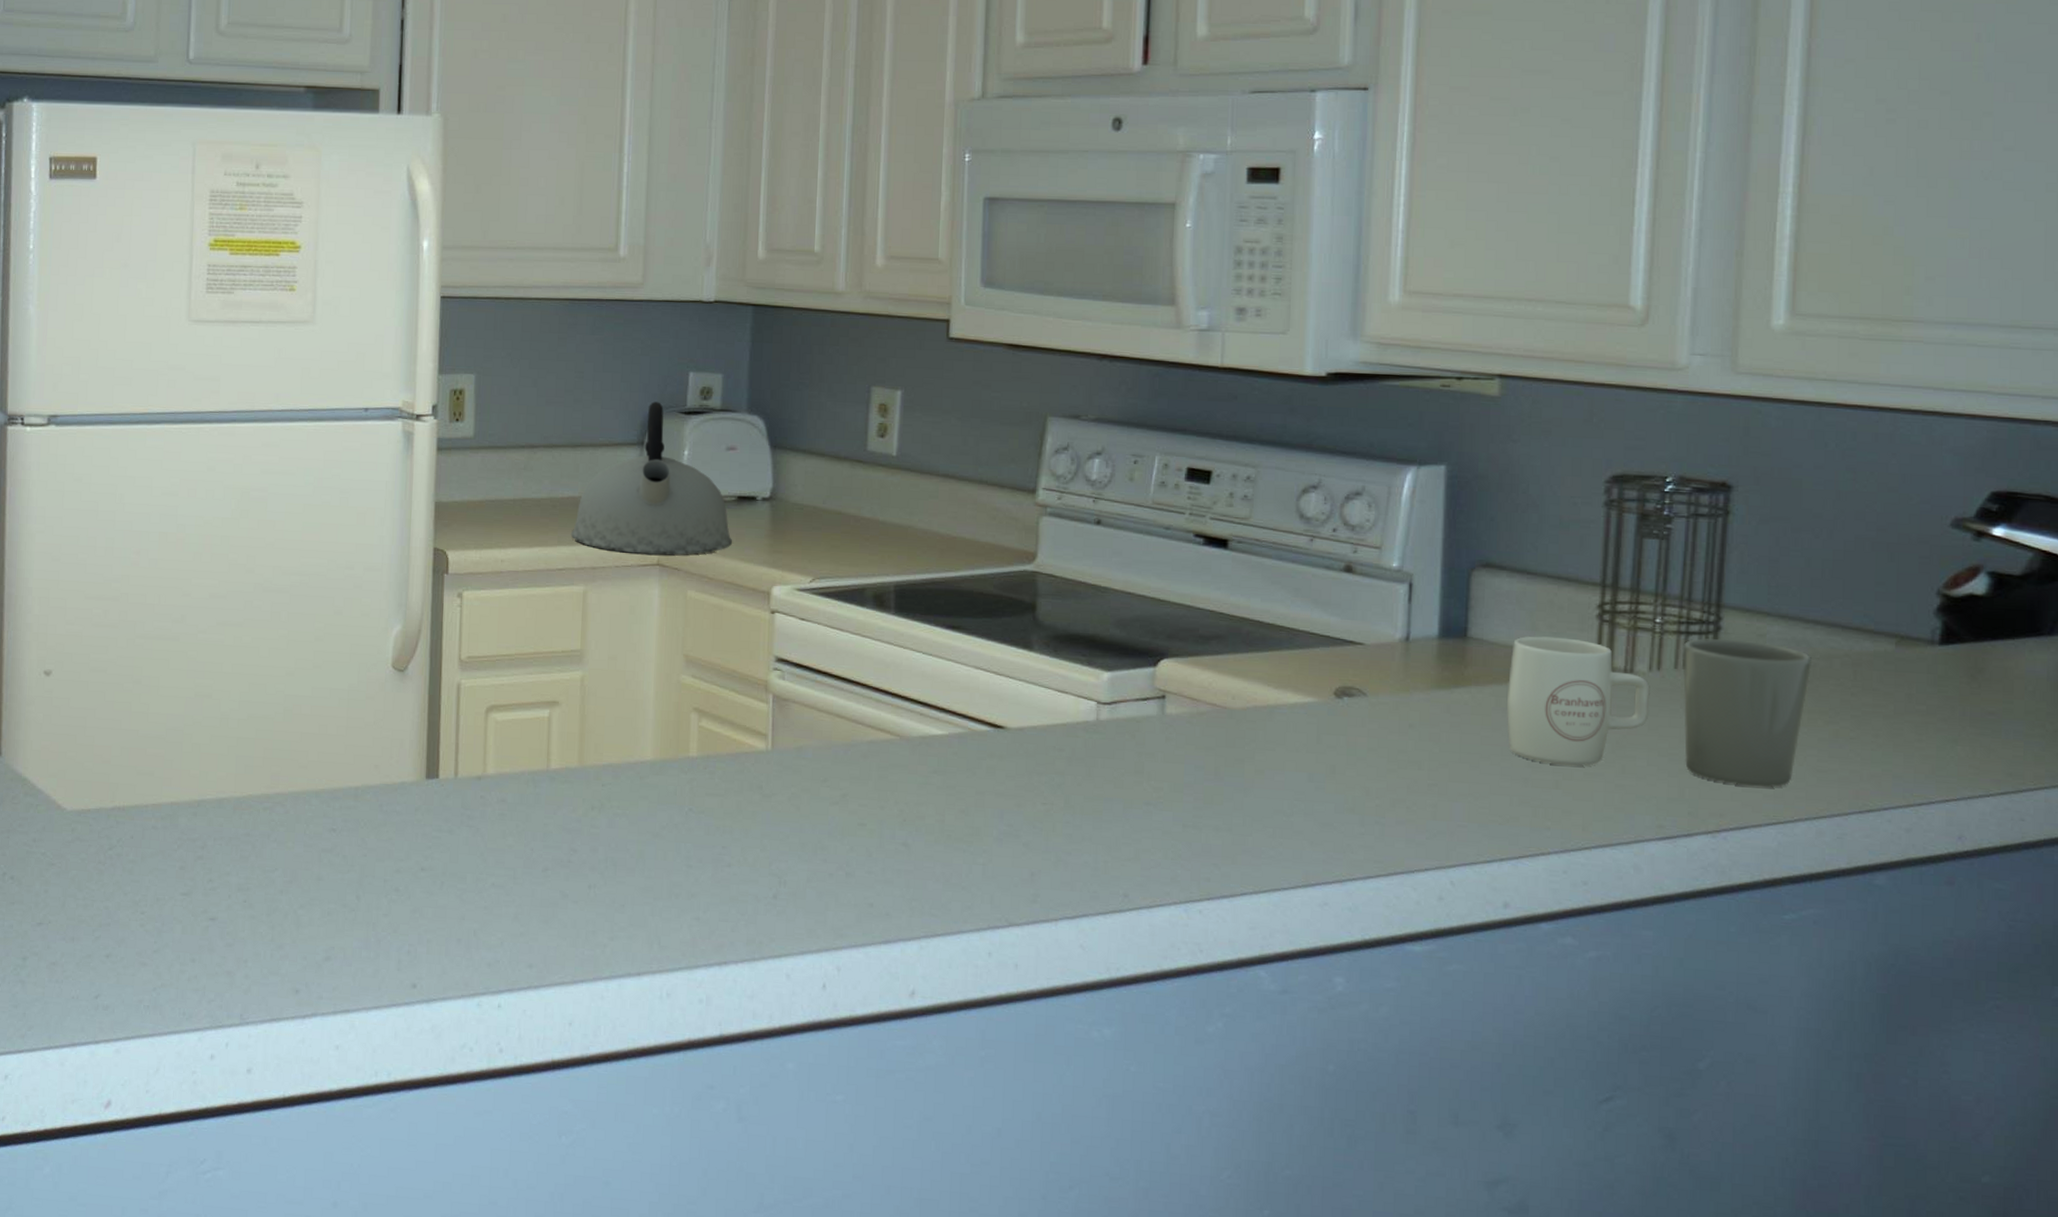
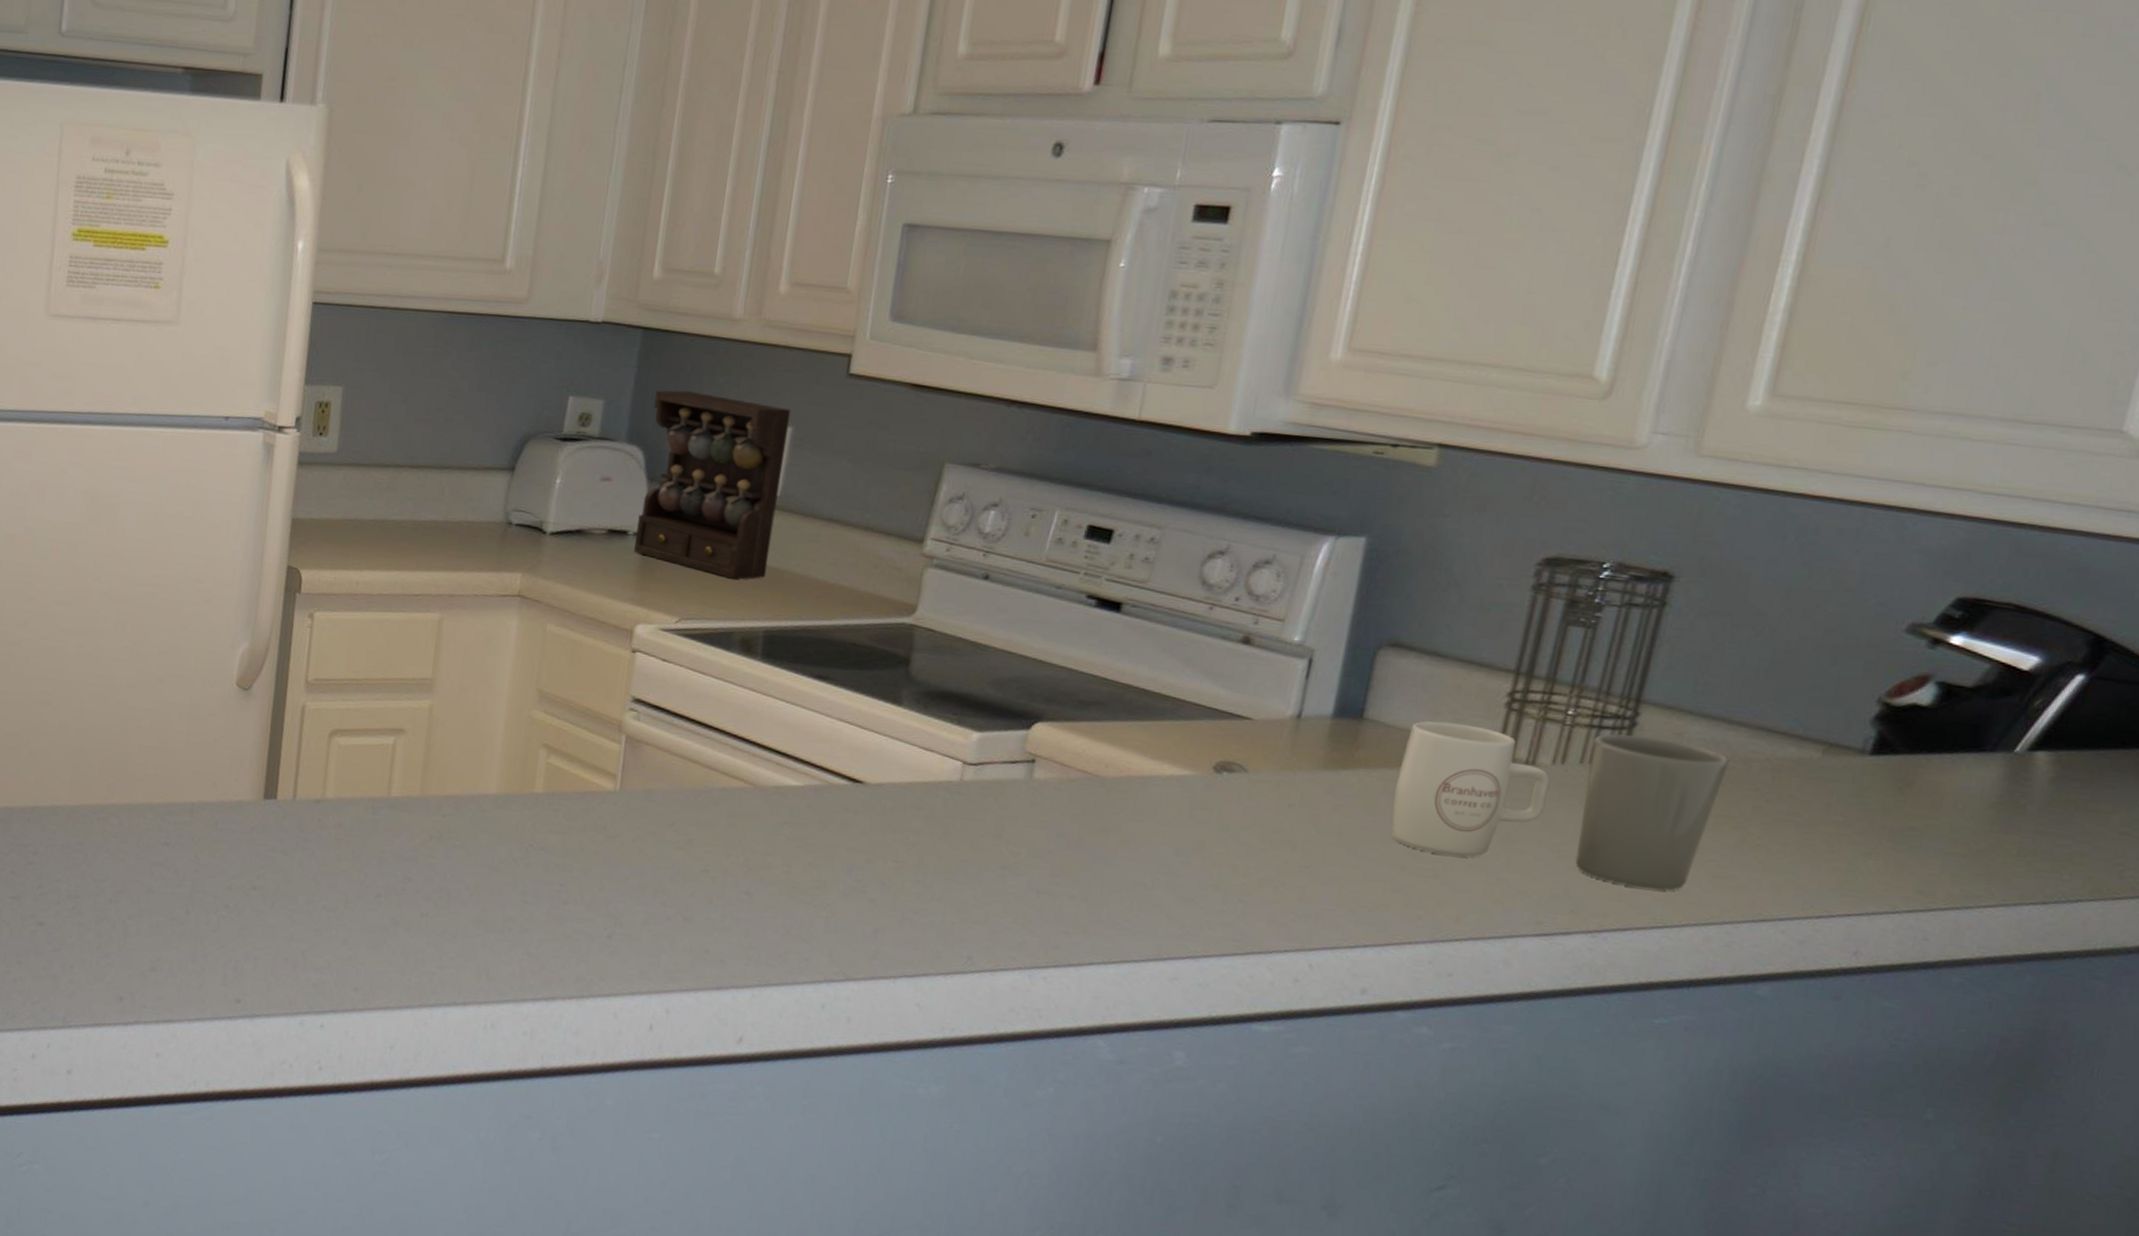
kettle: present [570,401,732,555] -> none [430,425,598,587]
spice rack: none [764,361,899,537] -> present [634,390,791,580]

